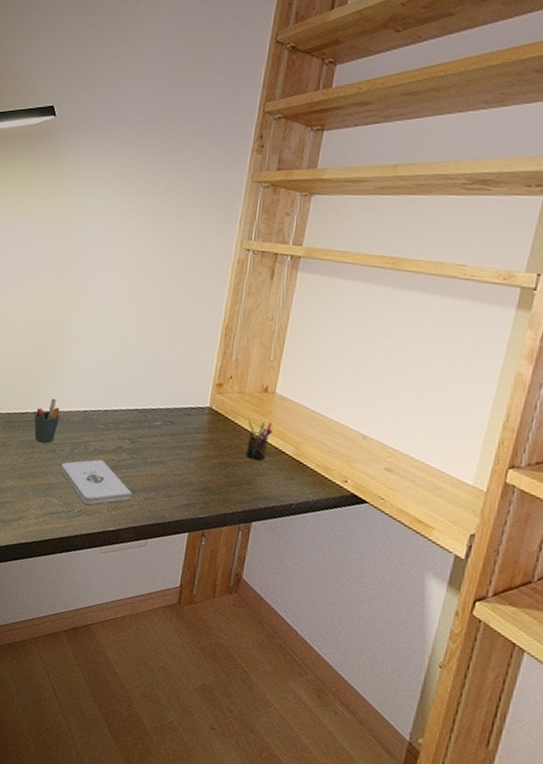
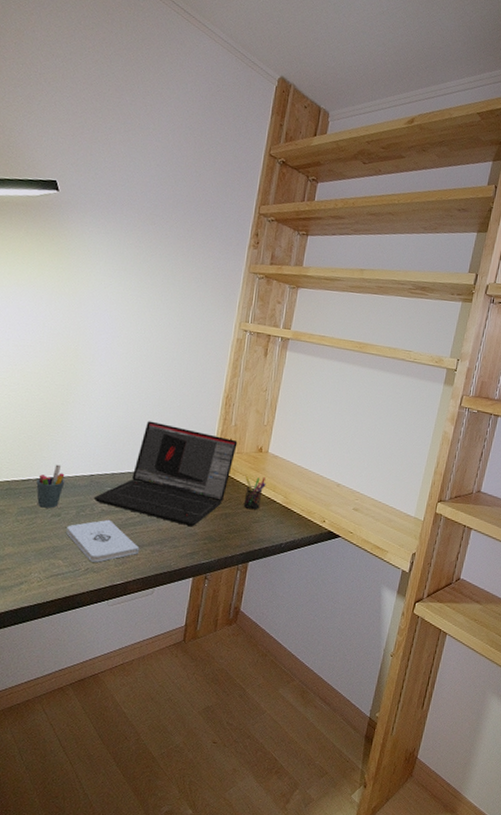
laptop: none [87,354,239,475] -> present [93,421,238,527]

